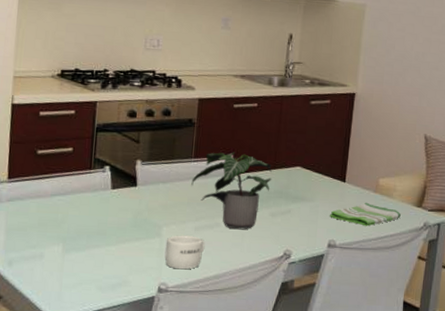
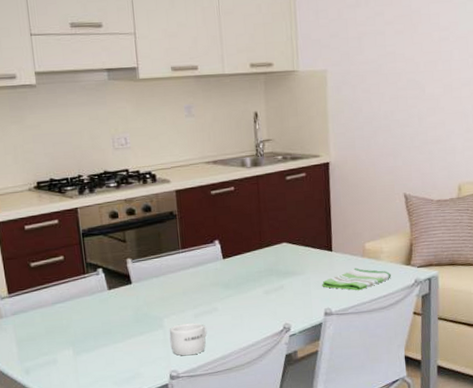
potted plant: present [191,152,272,230] -> none [183,238,261,312]

